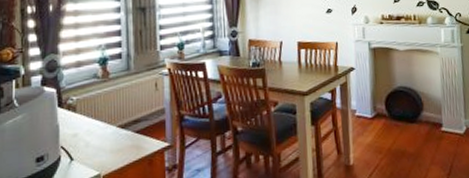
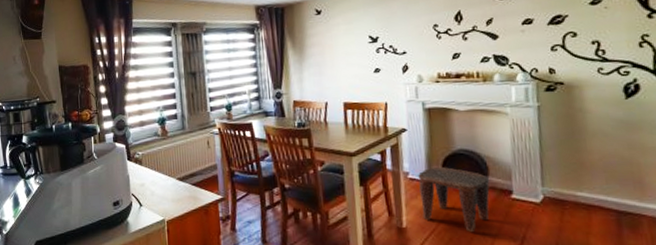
stool: none [364,104,424,165] -> present [418,167,490,232]

